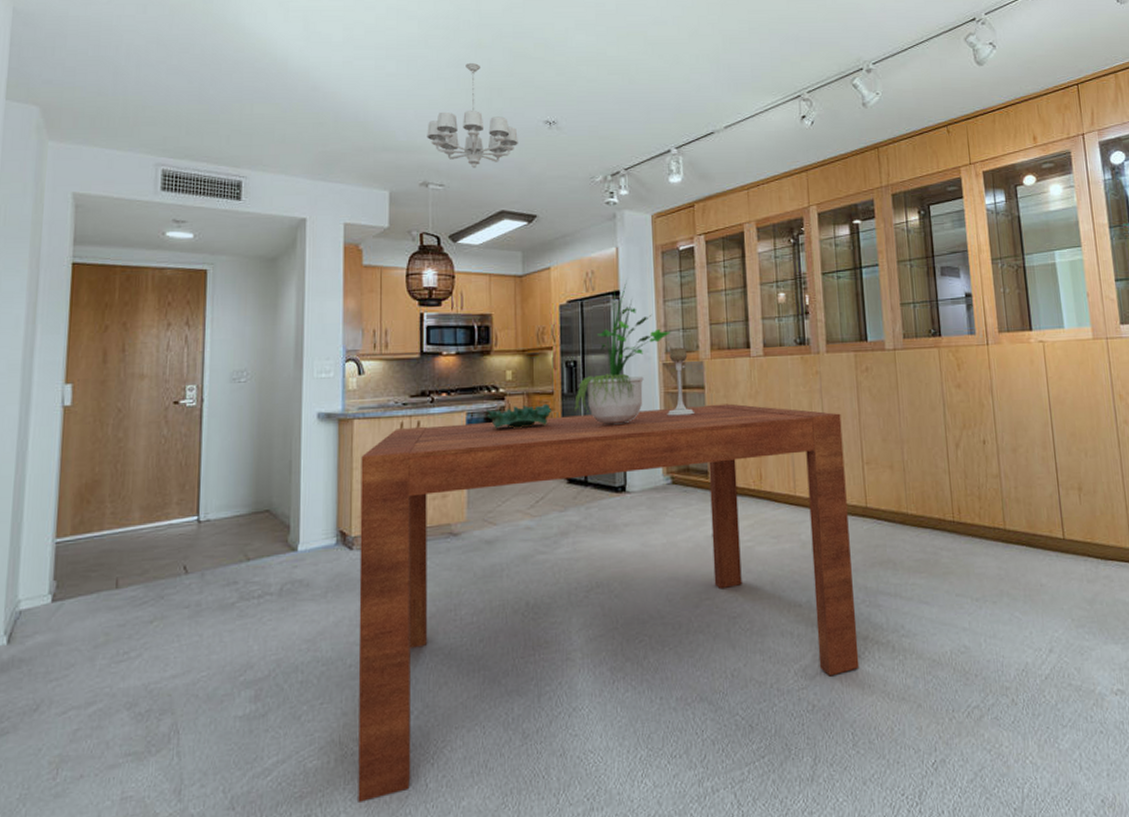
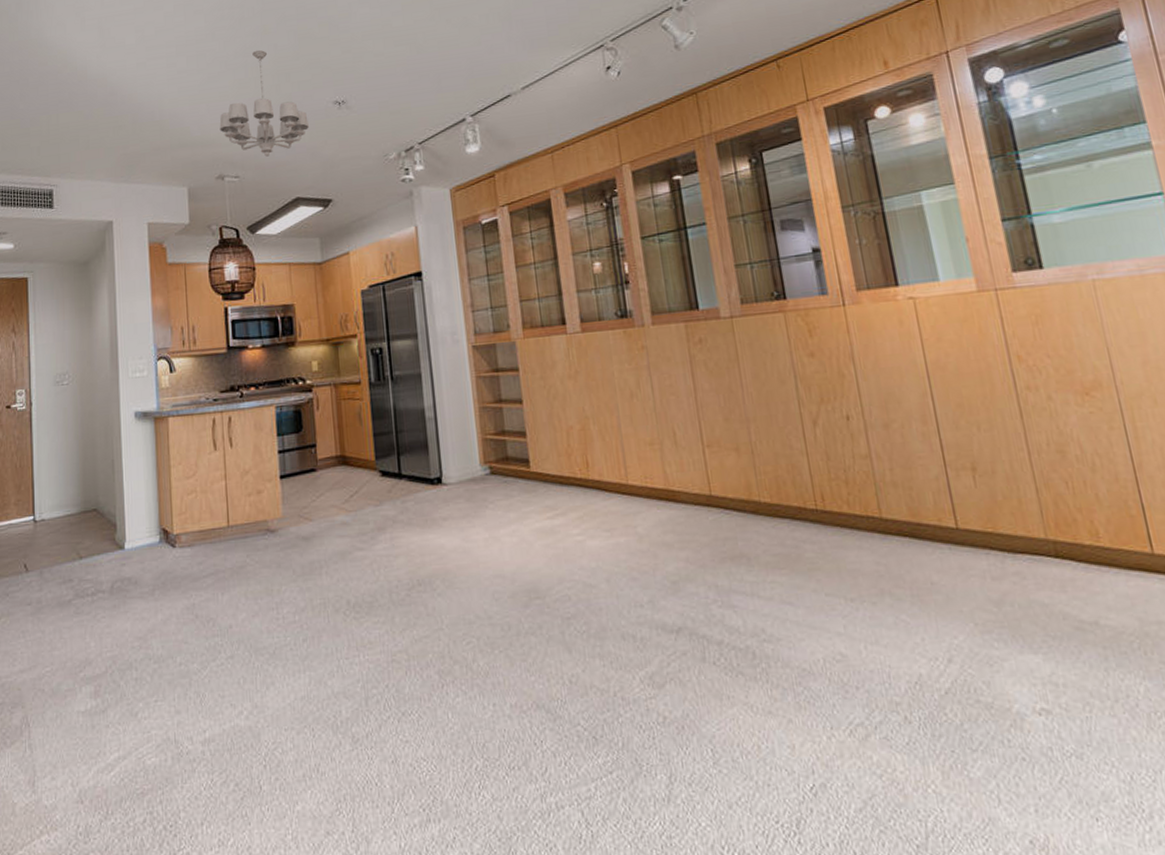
dining table: present [358,403,860,802] -> none [178,385,715,802]
decorative bowl: present [485,403,552,429] -> none [294,393,361,421]
potted plant: present [573,280,672,425] -> none [382,260,480,414]
candle holder: present [667,347,696,416] -> none [478,327,511,402]

